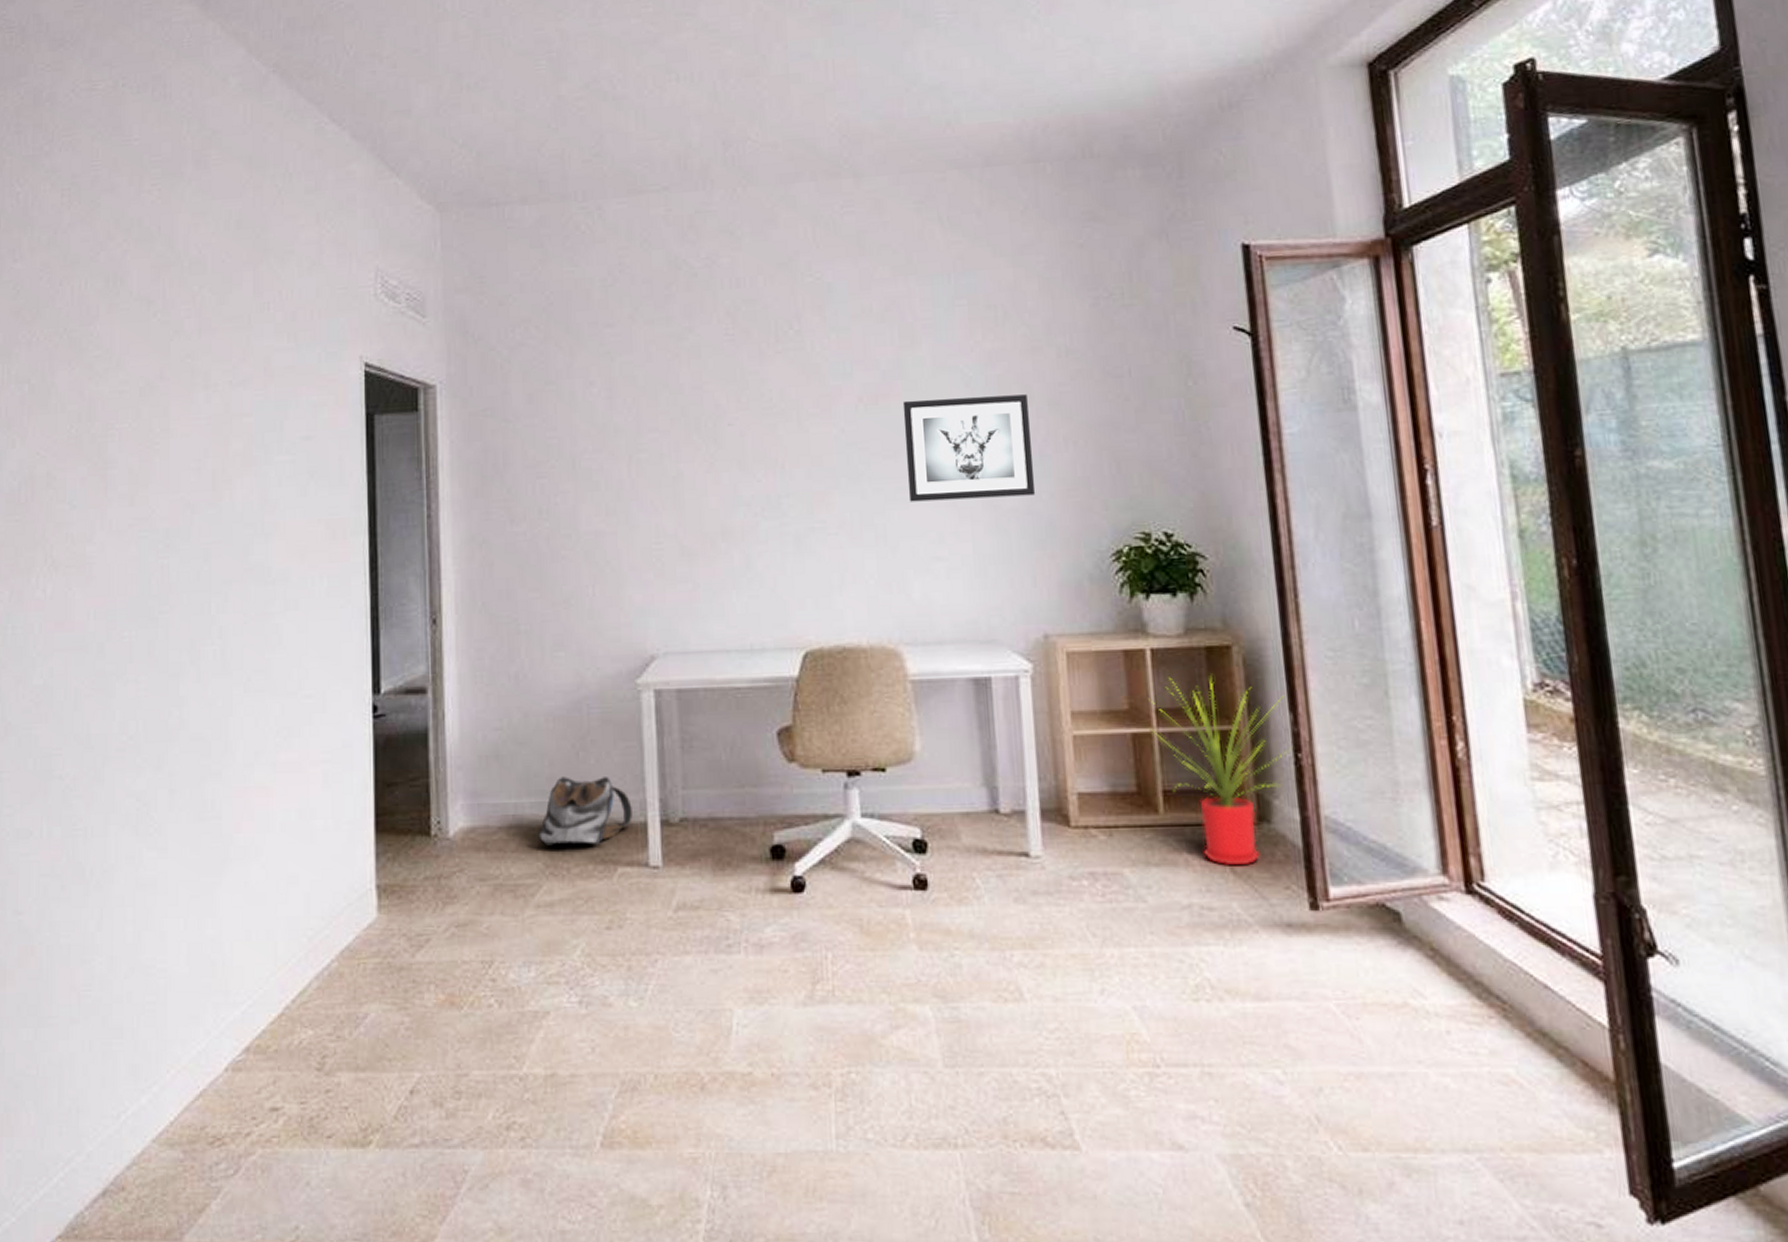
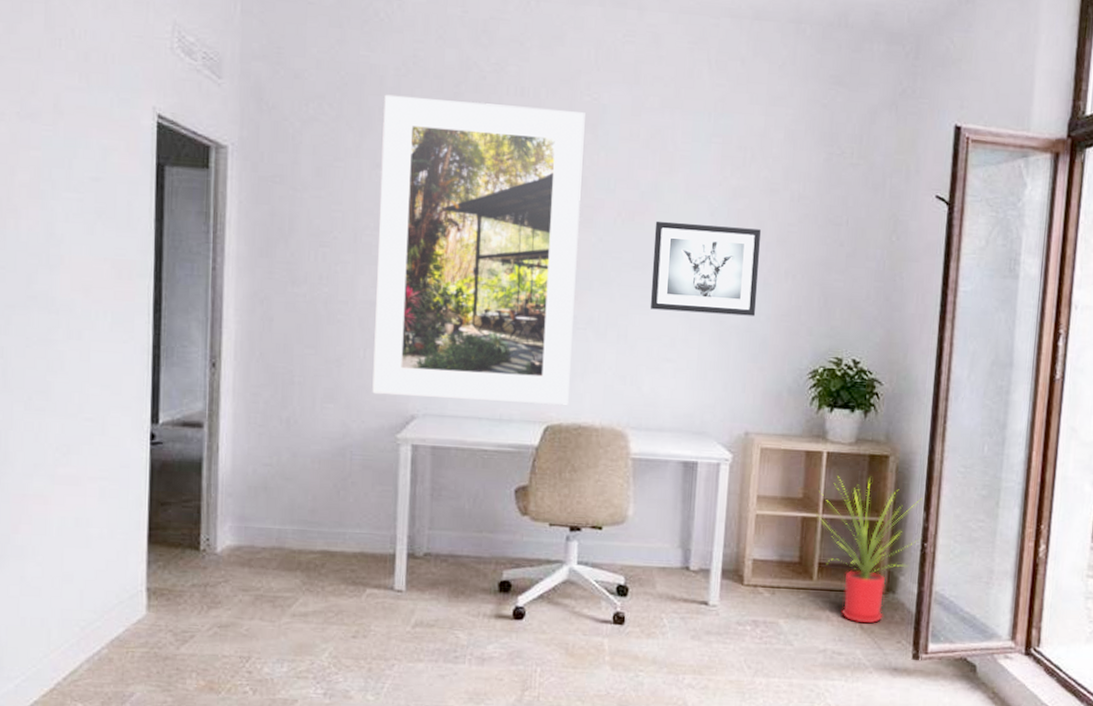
backpack: present [538,777,632,846] -> none [298,510,383,569]
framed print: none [592,295,828,636] -> present [372,94,585,405]

